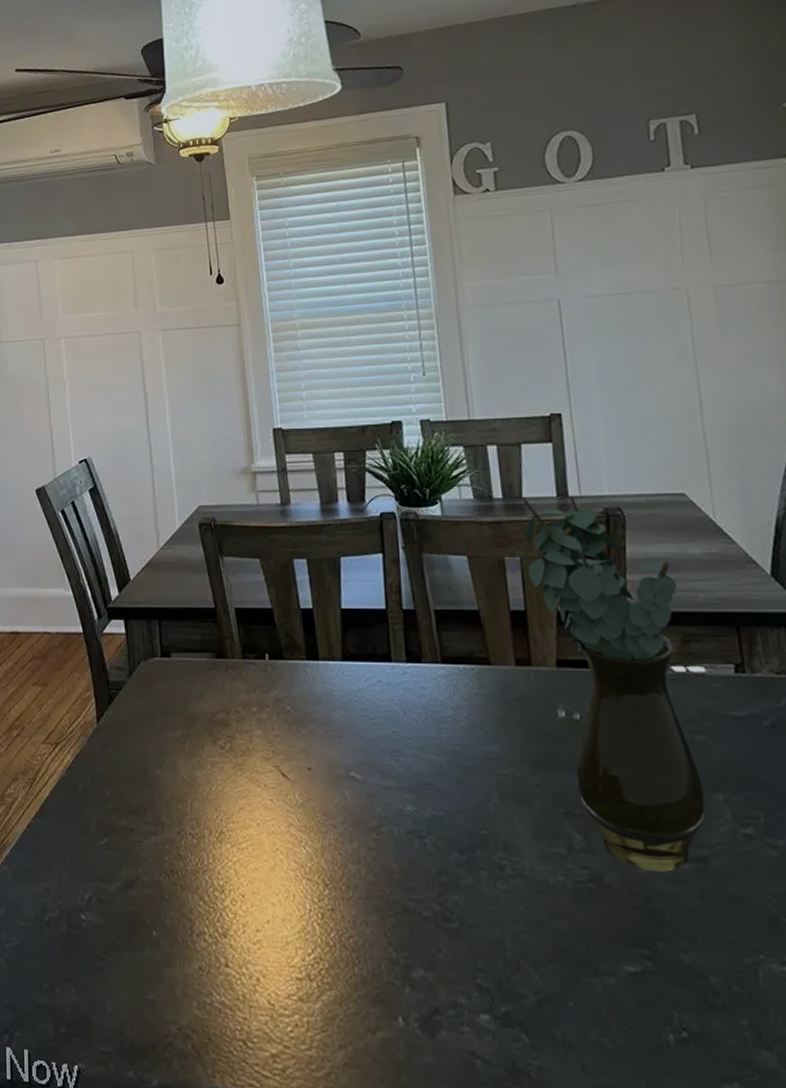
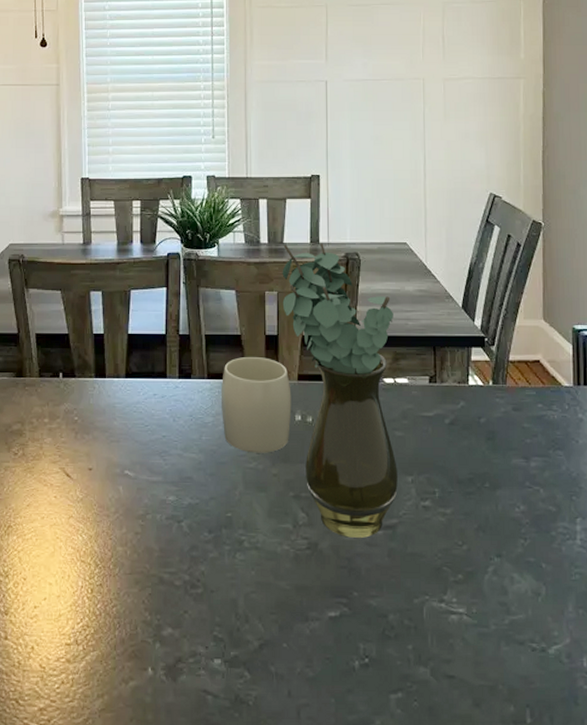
mug: none [459,636,553,757] -> present [220,356,292,453]

